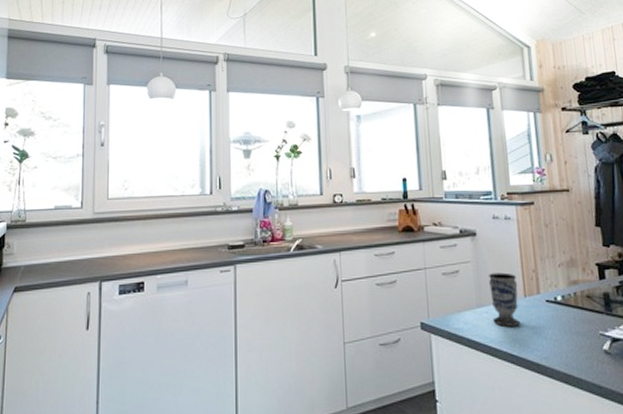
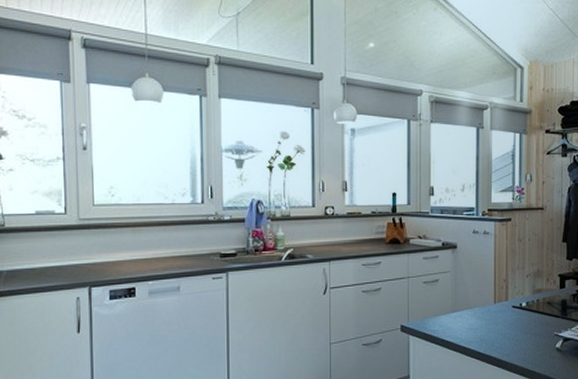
cup: present [489,272,520,326] -> none [464,282,490,328]

